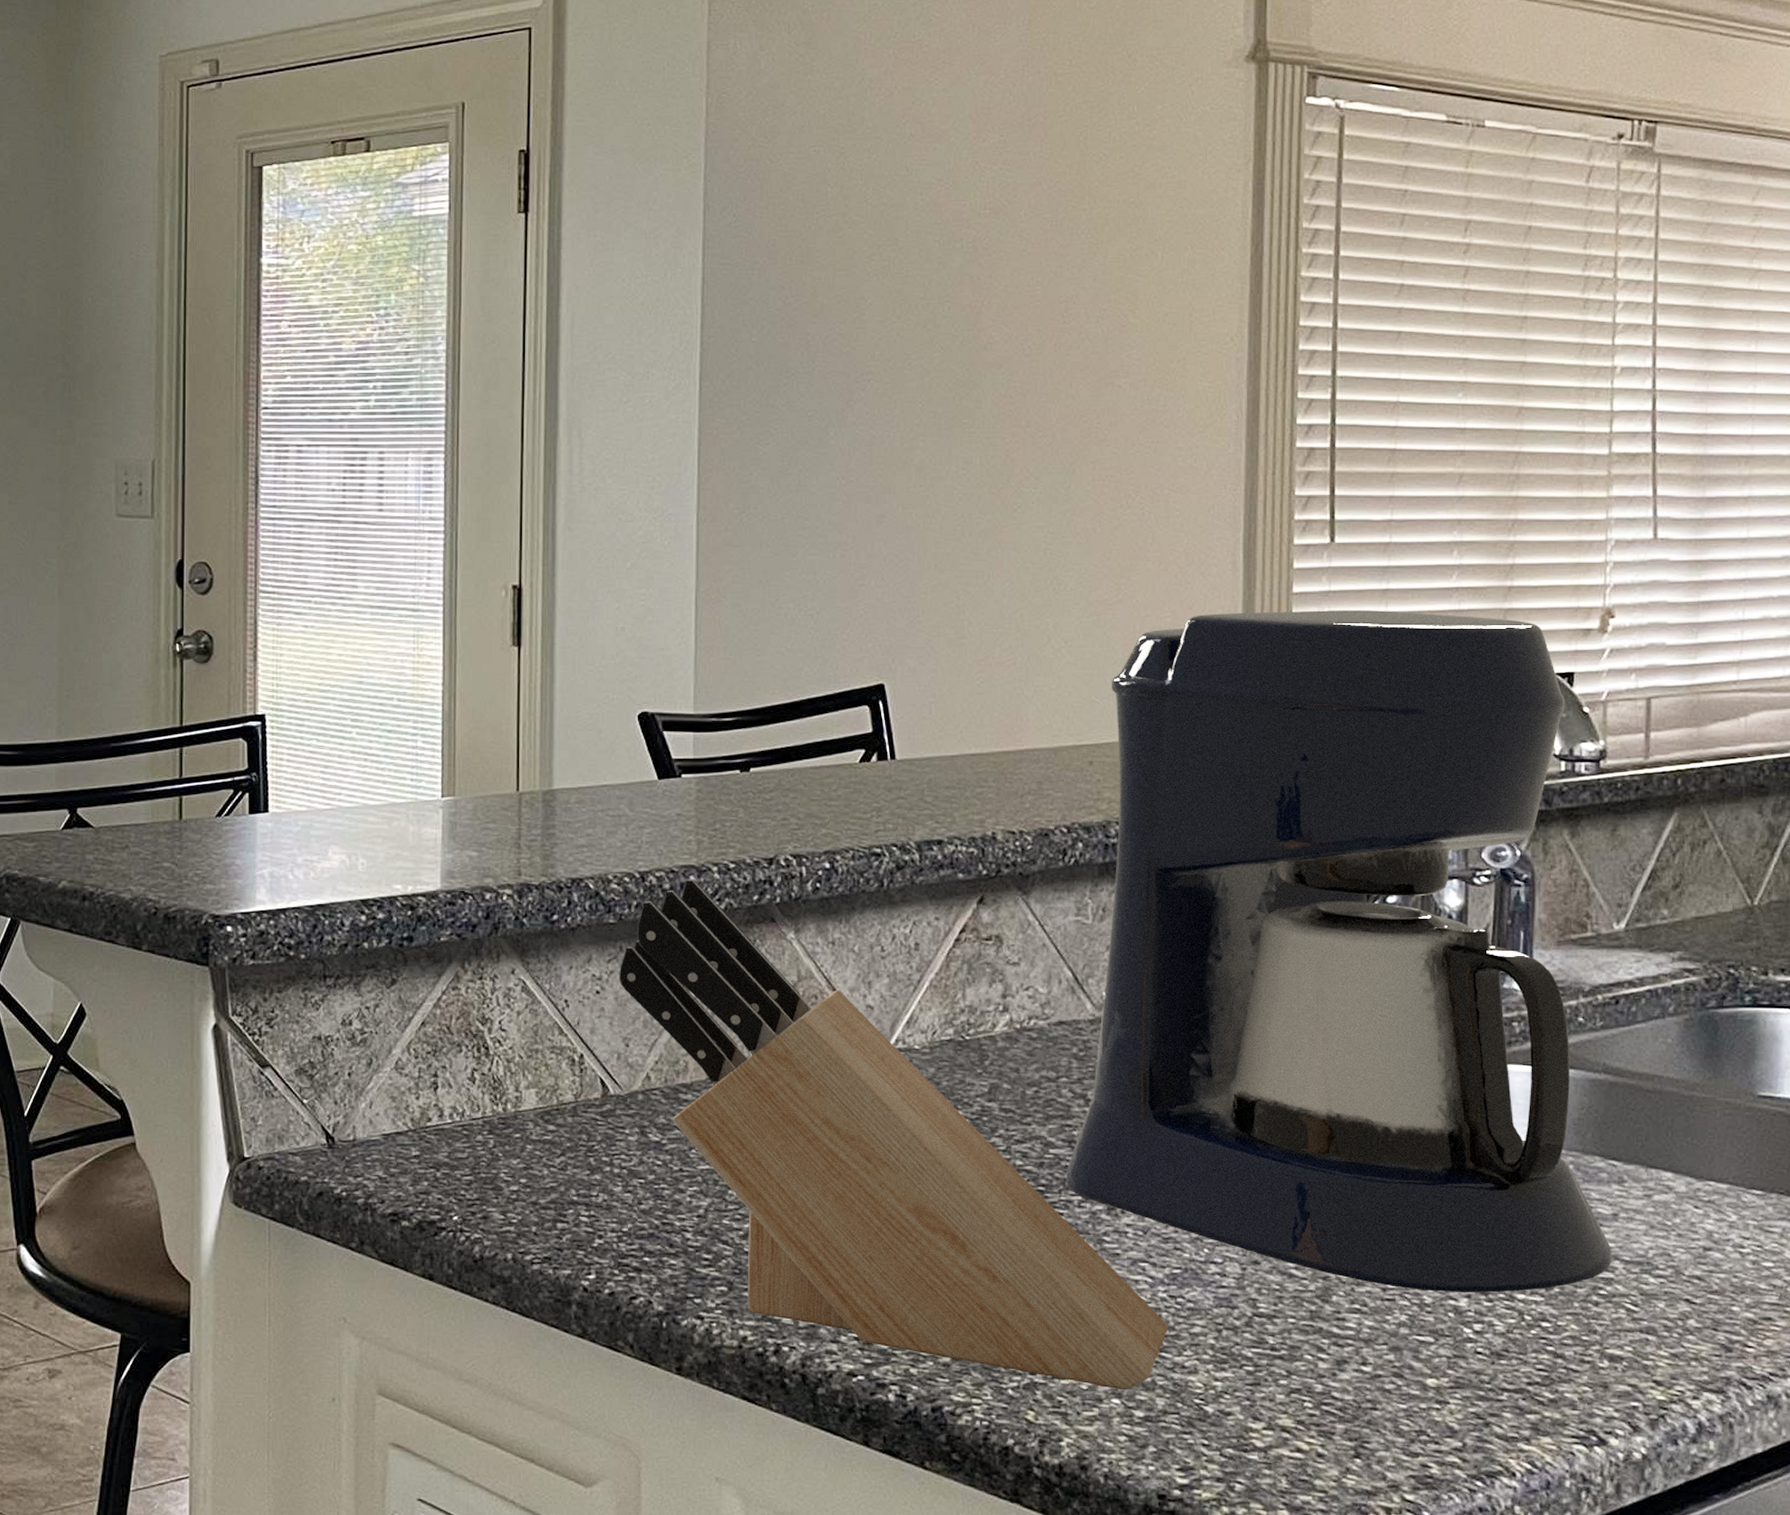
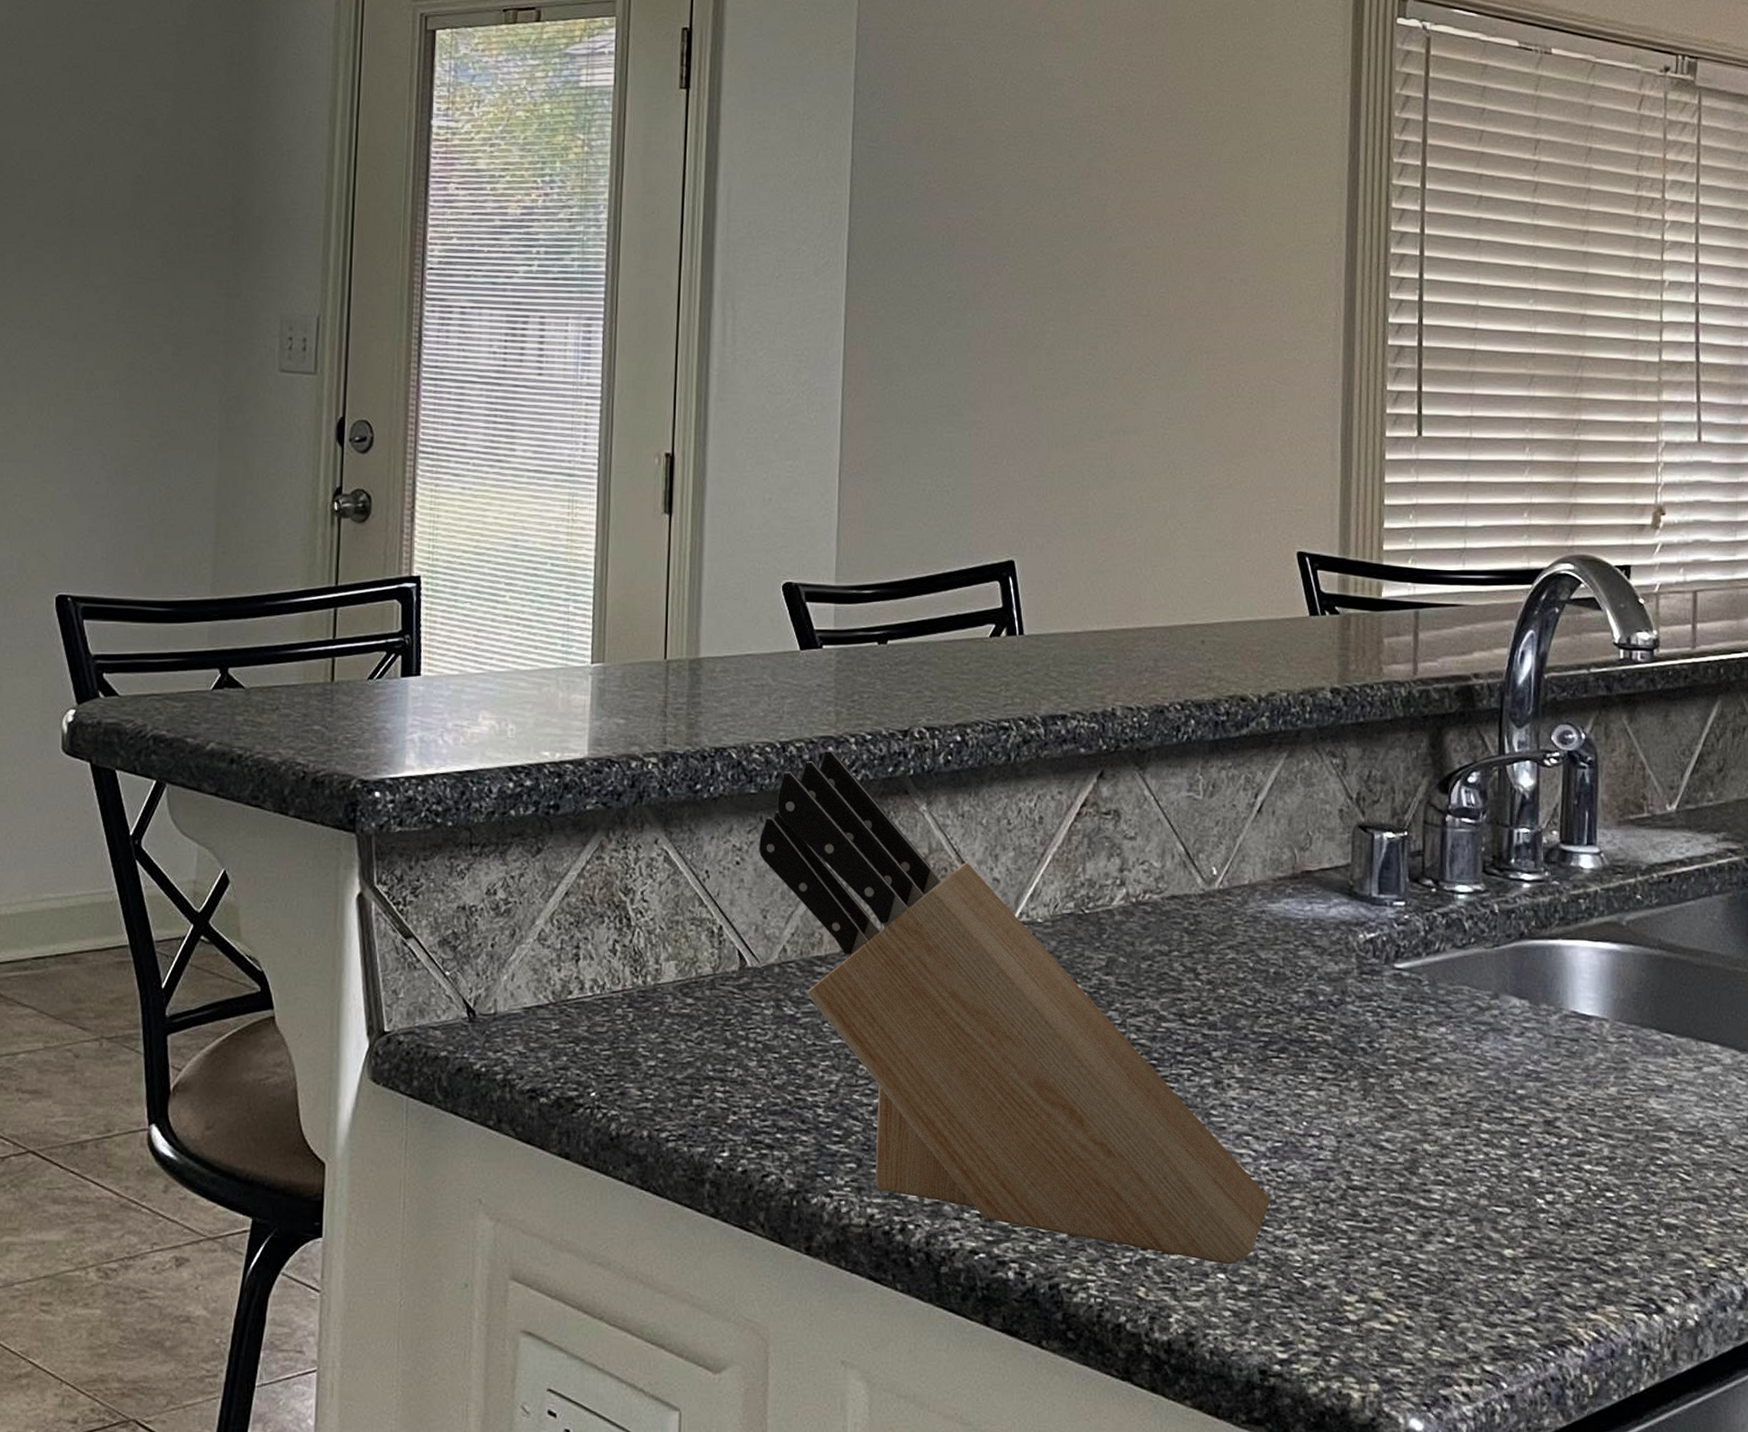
coffee maker: present [1066,610,1612,1293] -> none [1176,500,1668,1164]

